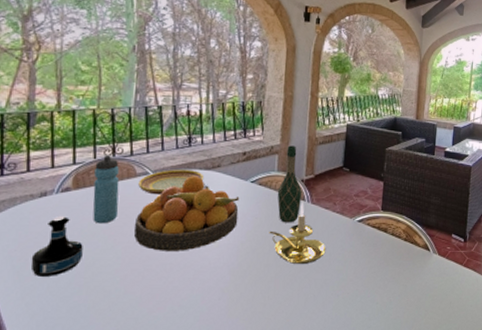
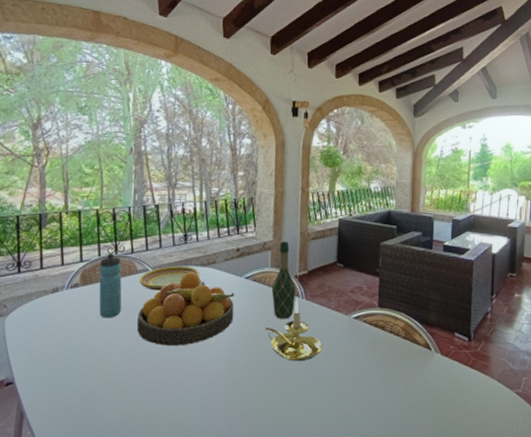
tequila bottle: present [30,216,83,276] -> none [46,311,91,368]

